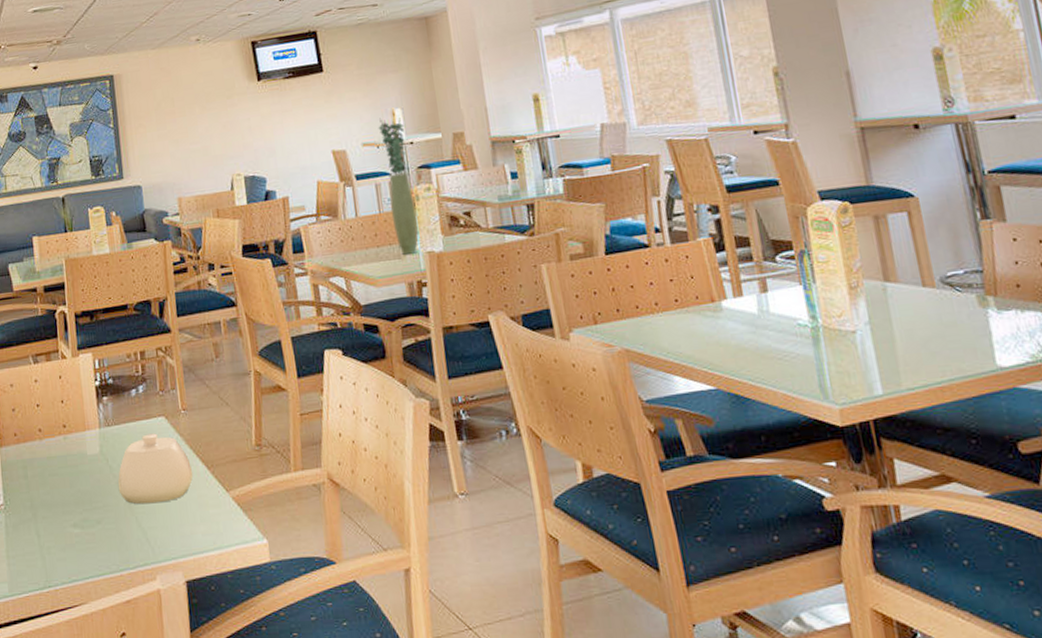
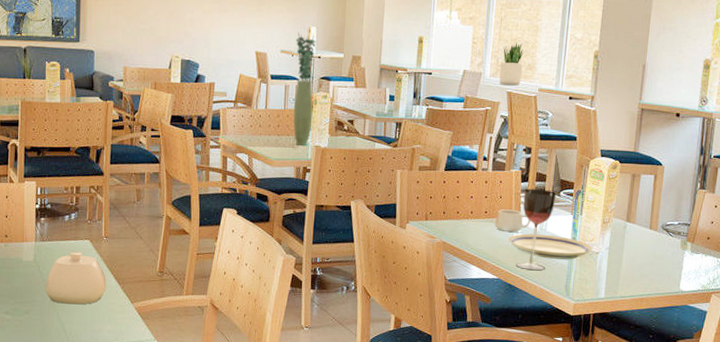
planter: none [646,77,682,134] -> present [499,42,524,86]
mug: none [692,291,744,324] -> present [495,209,530,233]
plate: none [716,316,845,351] -> present [508,233,593,260]
wineglass: none [723,257,782,371] -> present [516,188,557,271]

